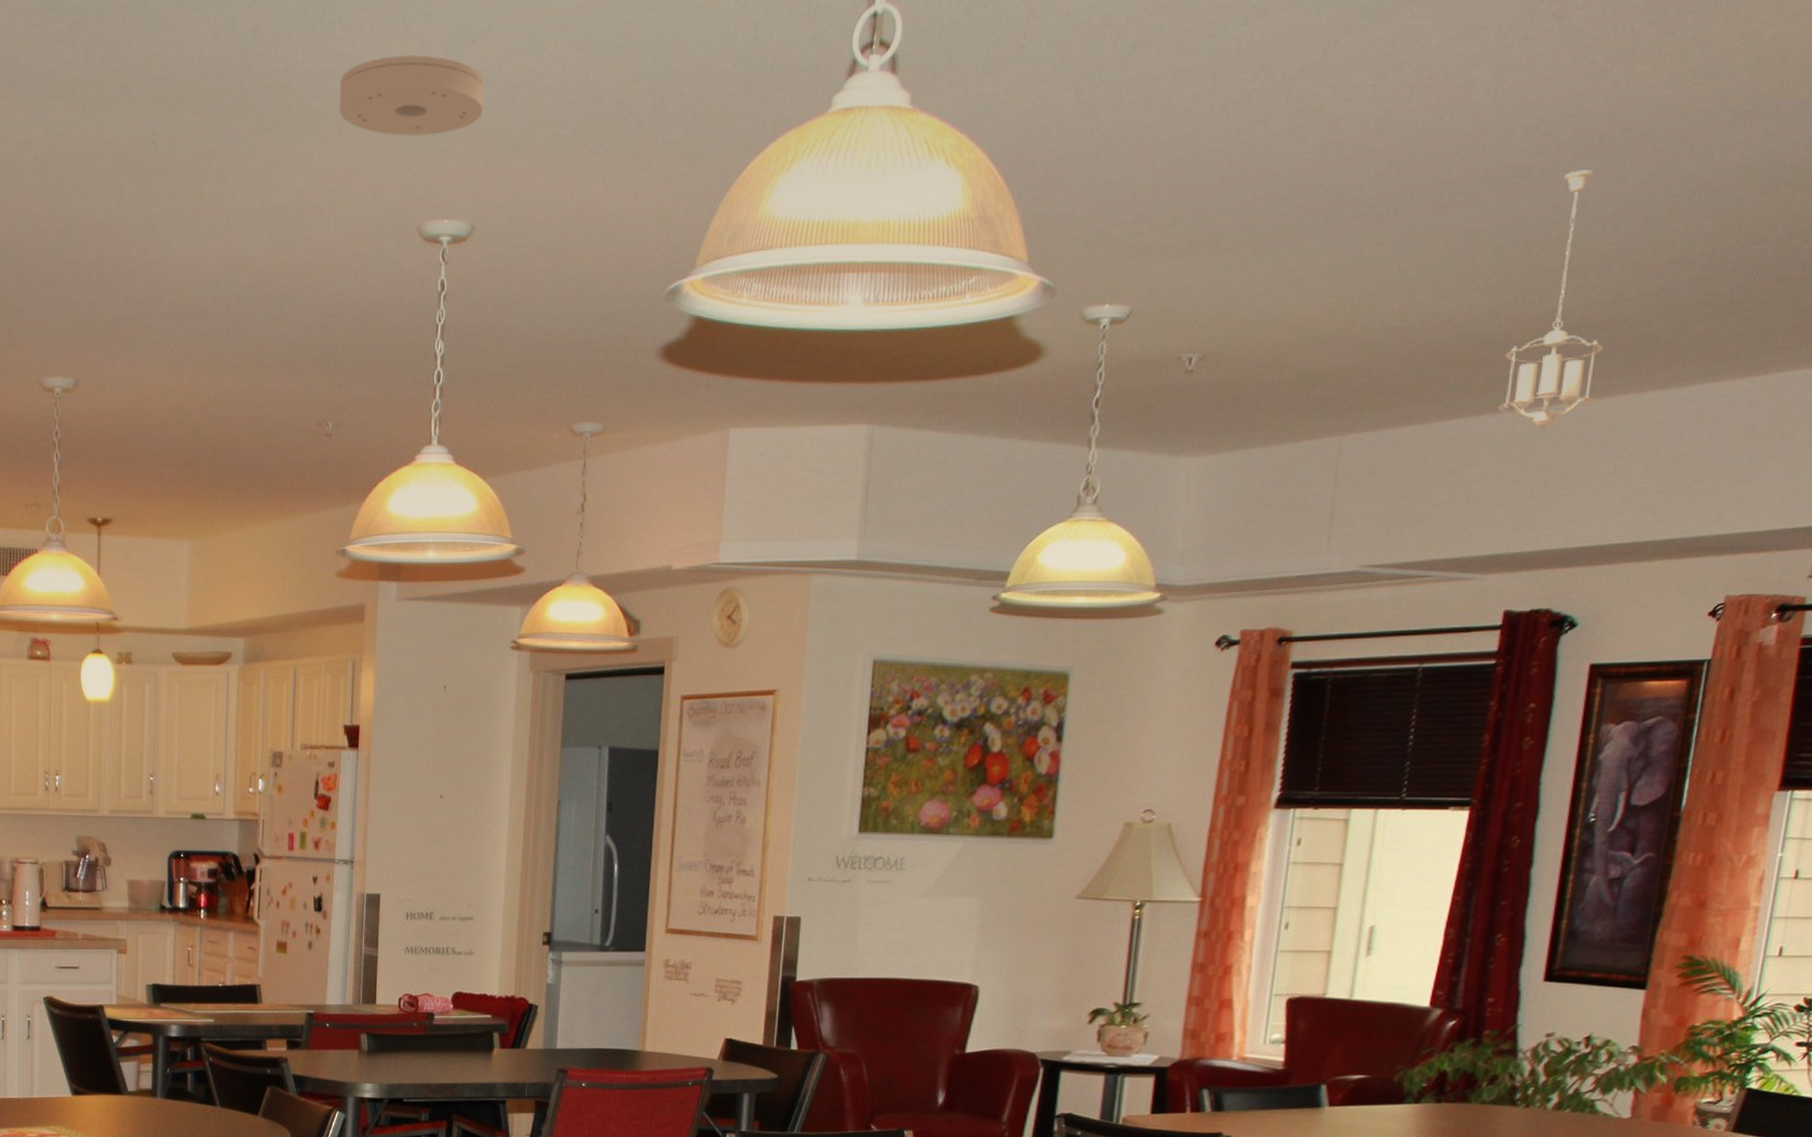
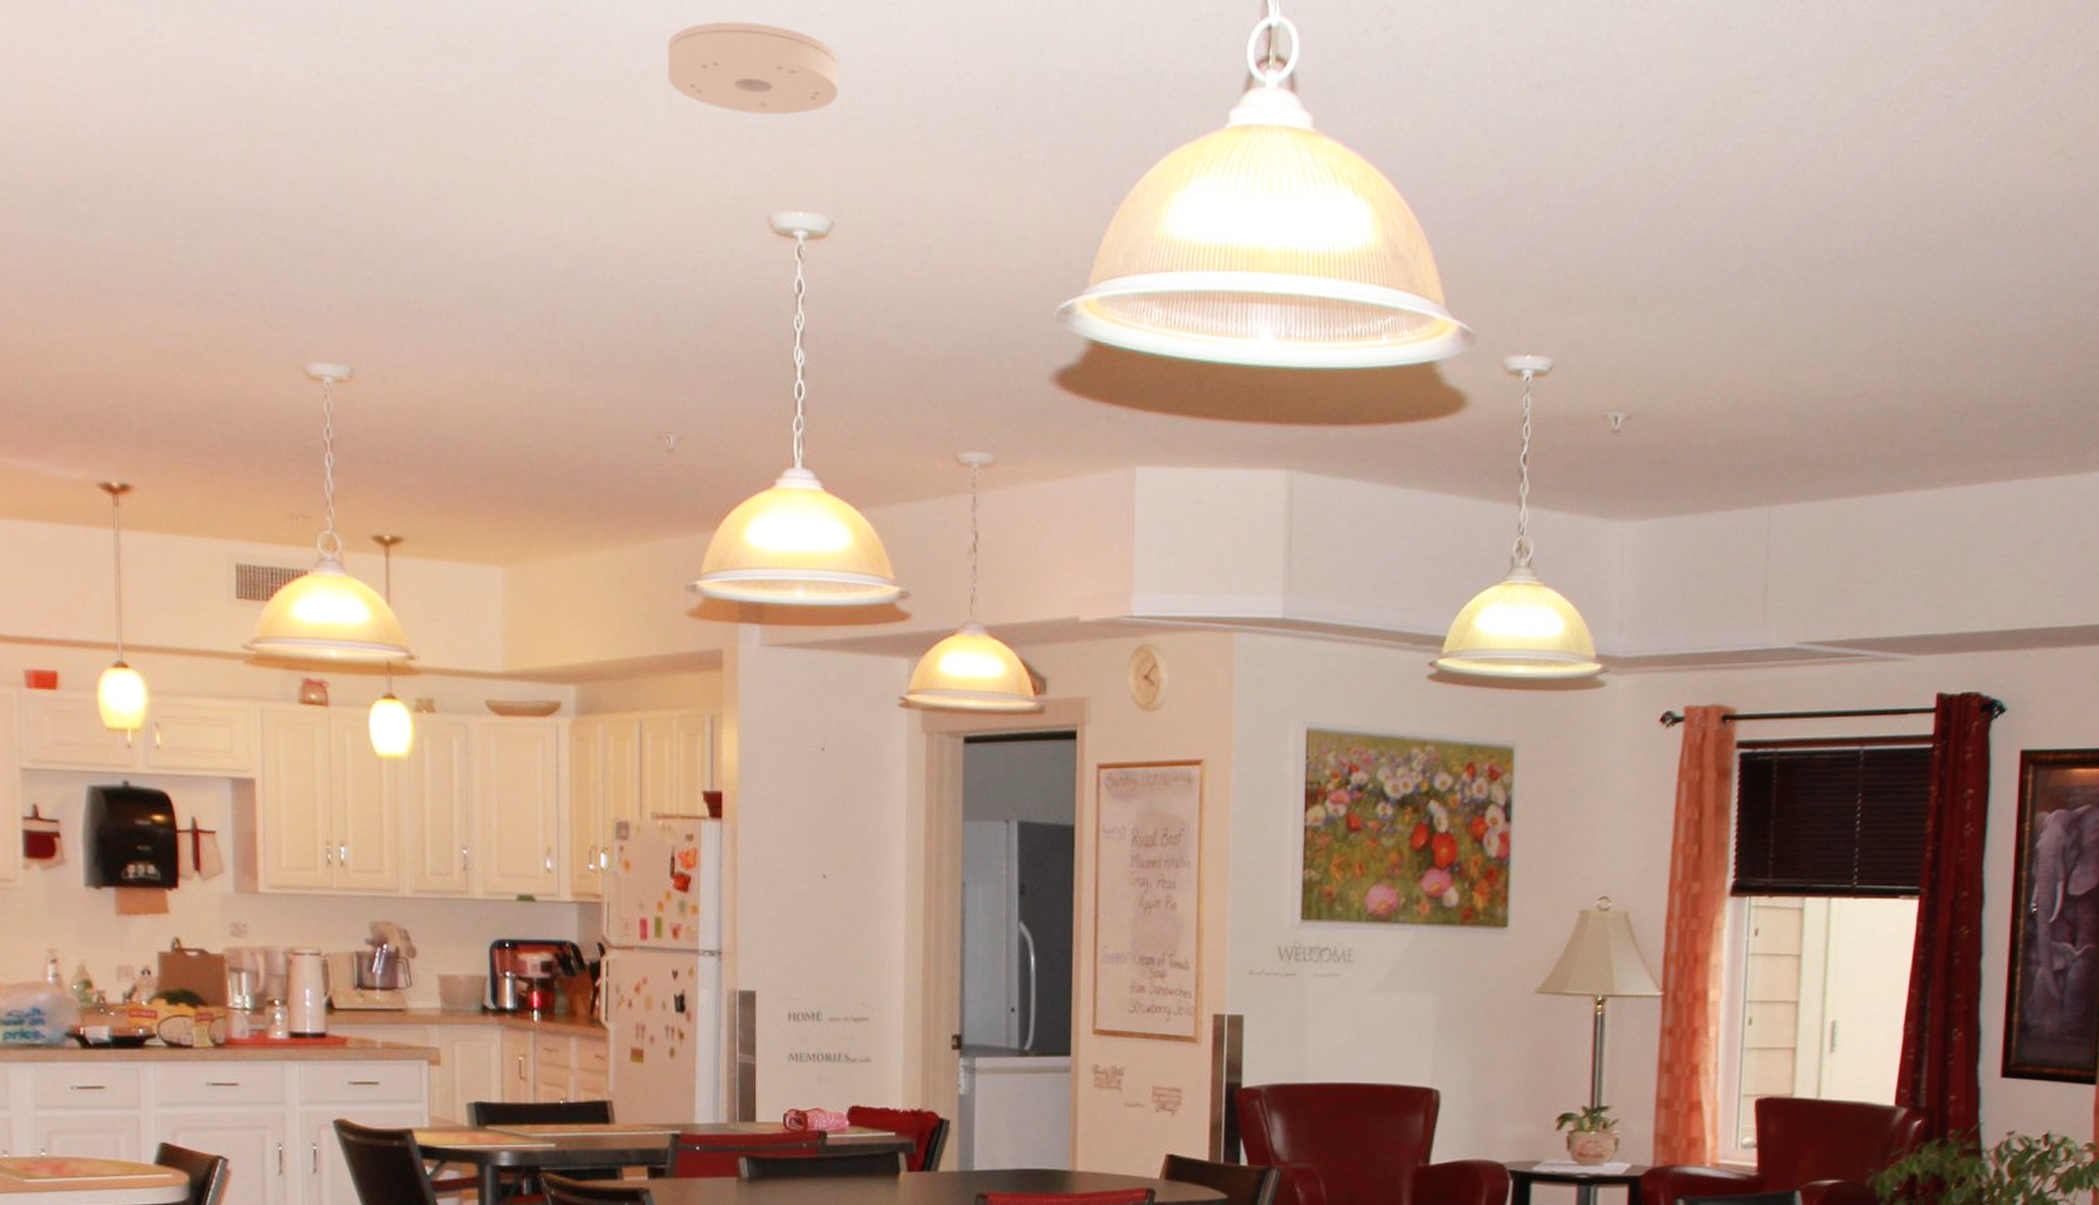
pendant light: present [1497,170,1604,431] -> none [1916,250,2011,511]

